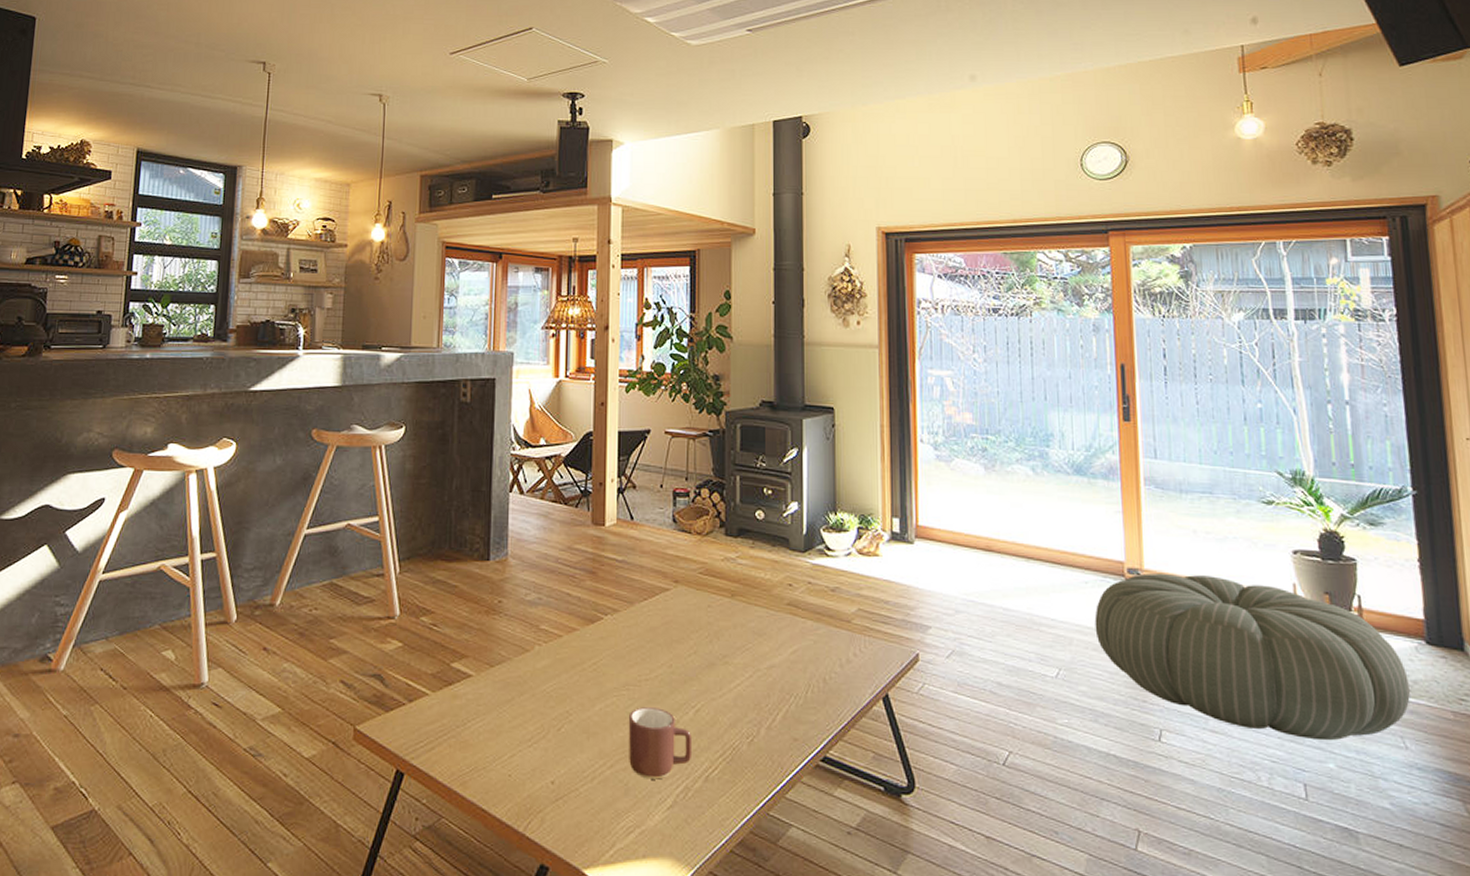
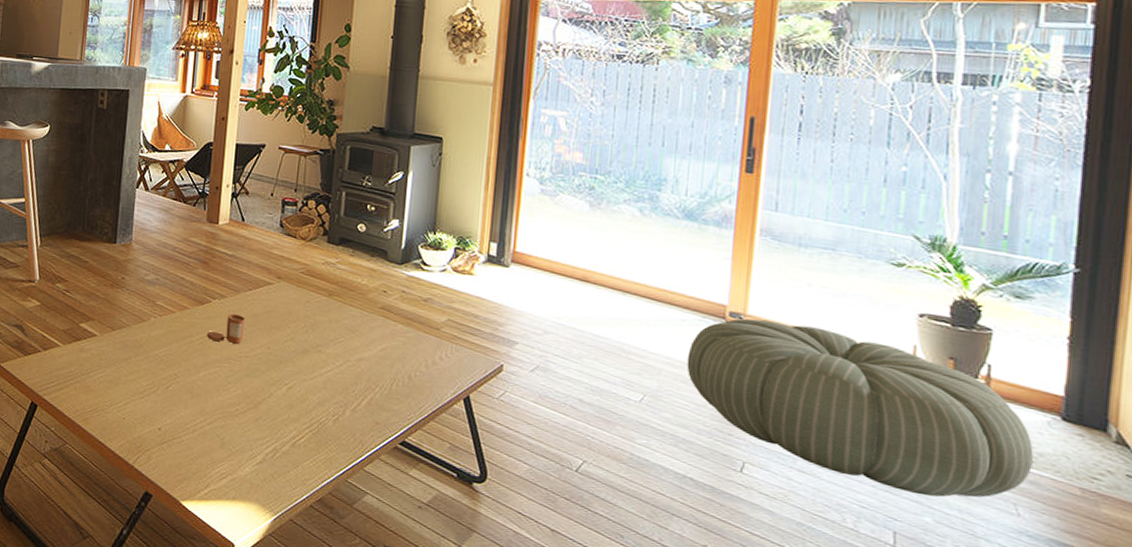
candle: none [600,630,642,665] -> present [206,313,245,344]
mug: present [628,707,693,780] -> none [225,378,284,440]

